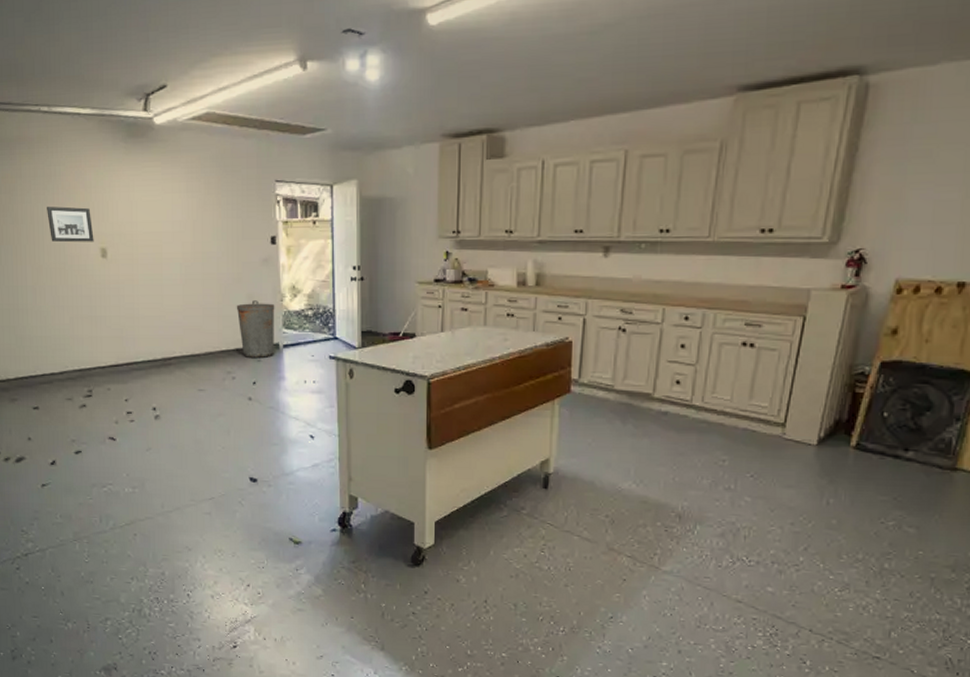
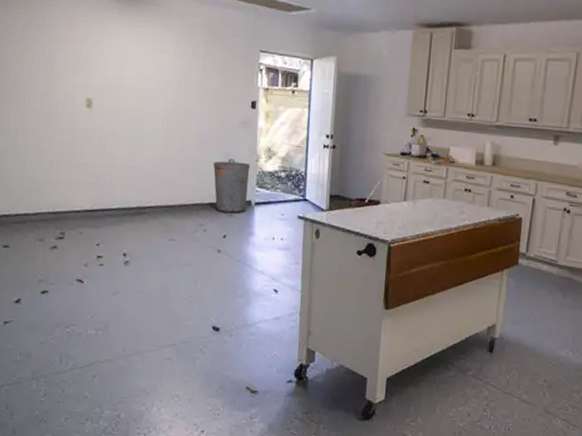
wall art: present [47,206,94,243] -> none [36,56,81,92]

